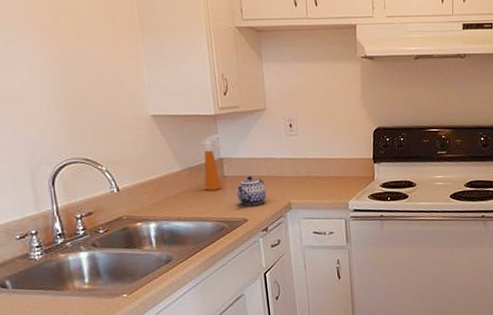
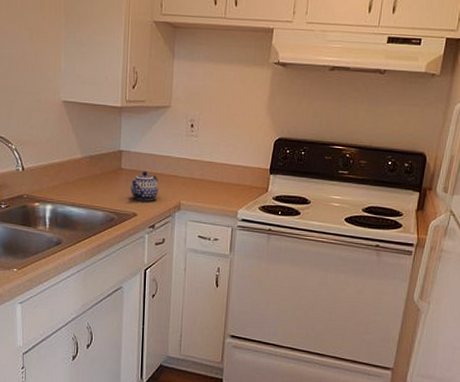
spray bottle: present [201,135,225,191] -> none [101,127,126,181]

